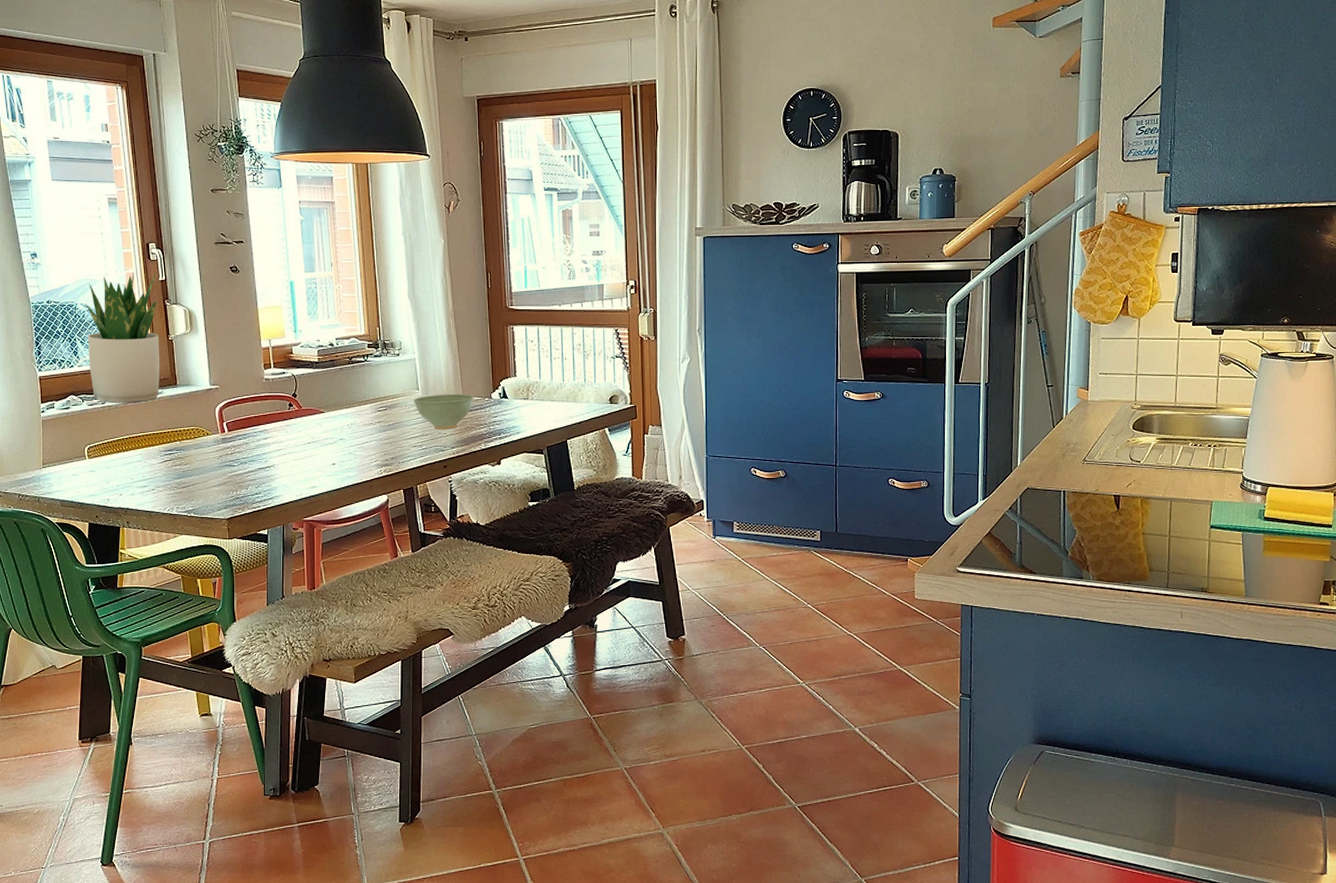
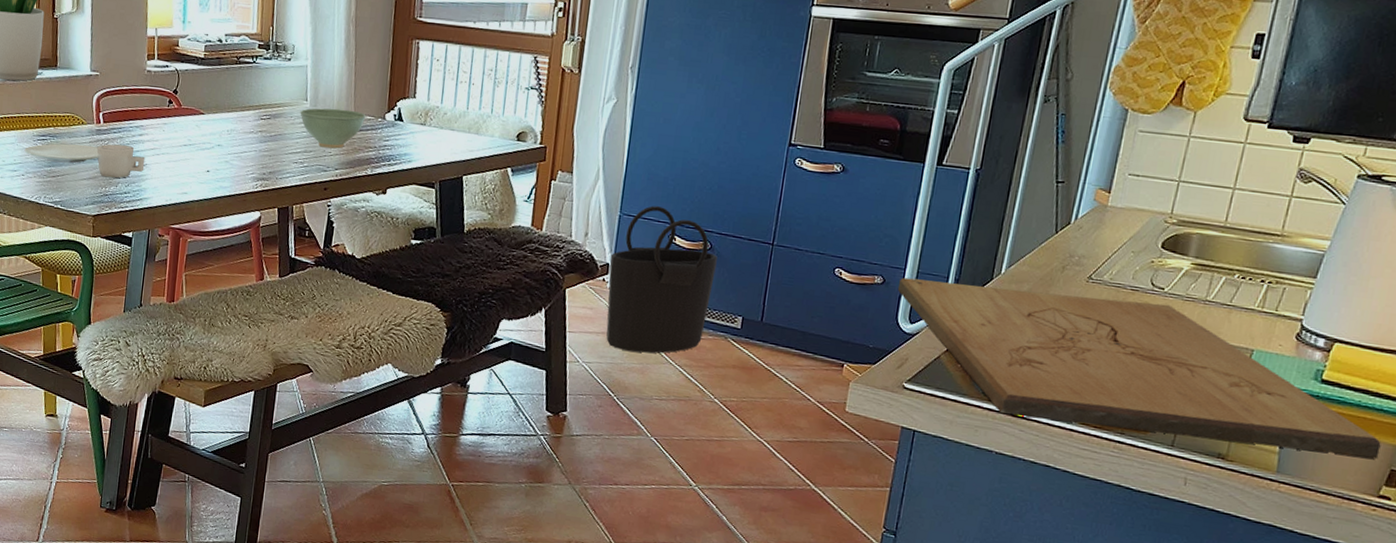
plate: none [152,454,226,473] -> present [24,143,99,163]
cup: none [224,450,272,482] -> present [96,144,145,178]
shopping bag: none [703,445,793,574] -> present [606,206,717,354]
cutting board: none [940,474,1314,582] -> present [897,277,1381,459]

